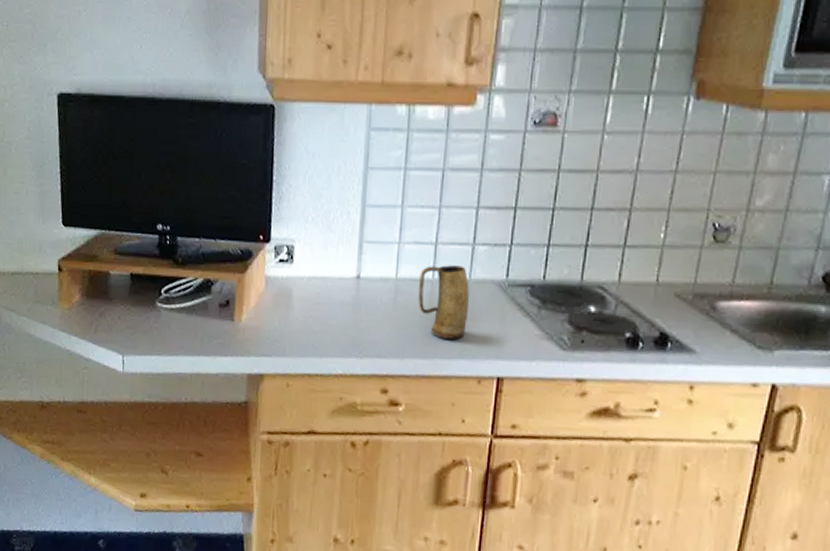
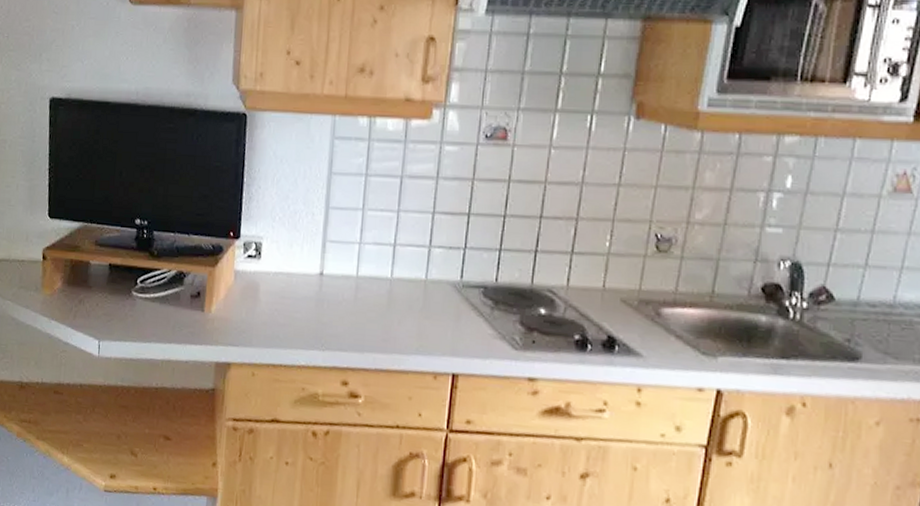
mug: present [418,265,469,339] -> none [377,265,426,336]

